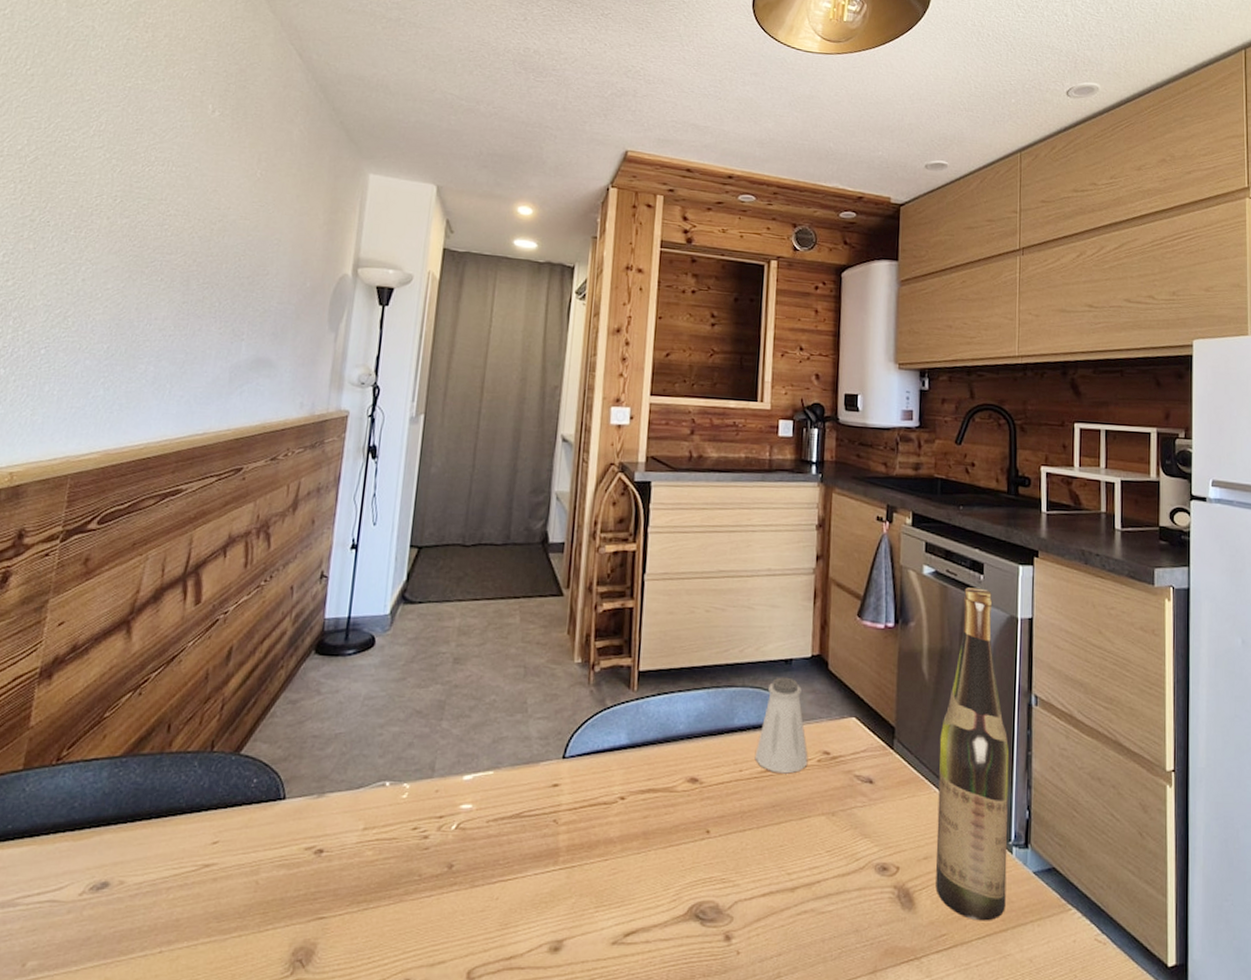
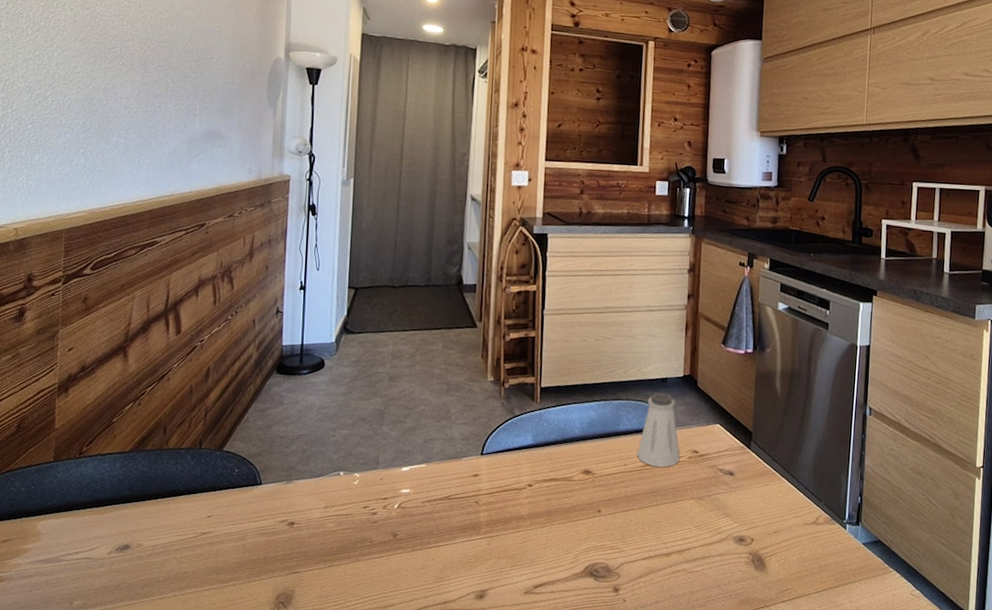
wine bottle: present [936,587,1010,921] -> none [783,320,846,580]

